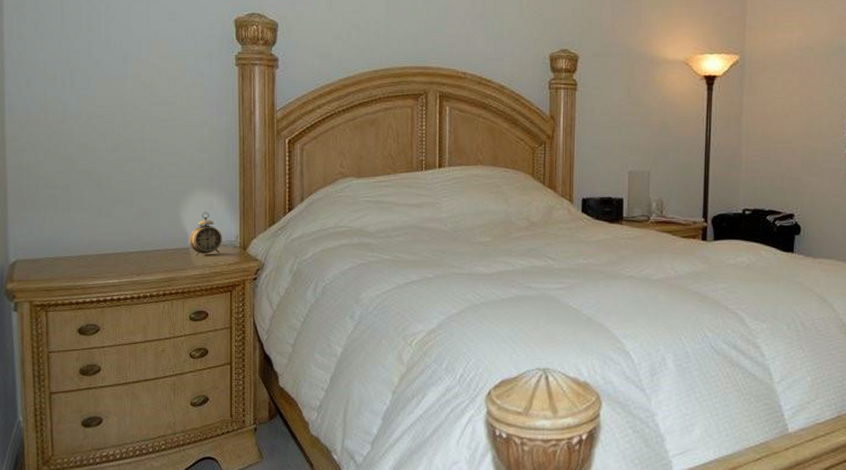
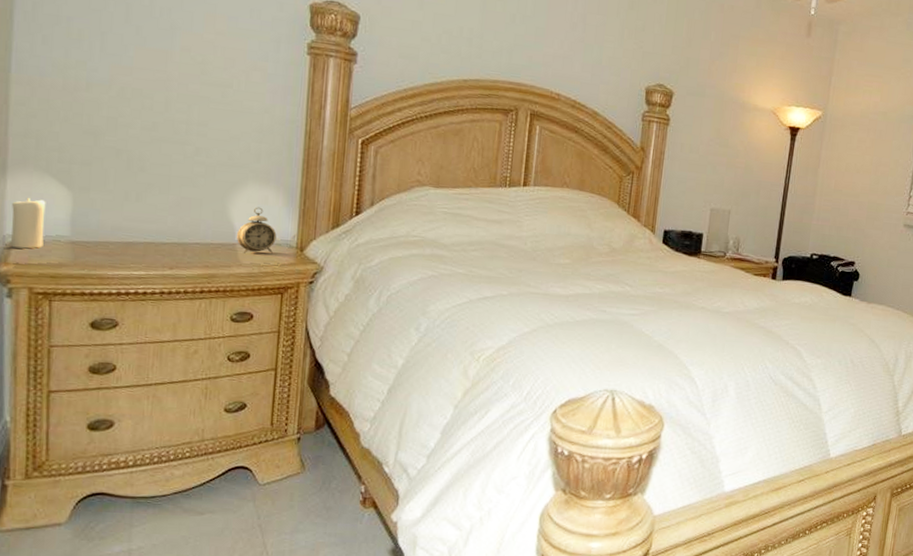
candle: none [13,222,38,267] -> present [11,198,46,249]

